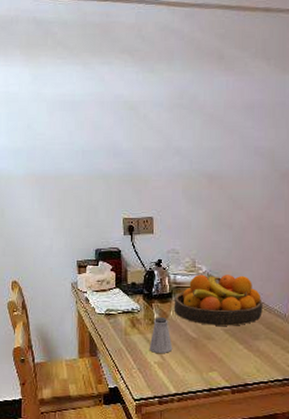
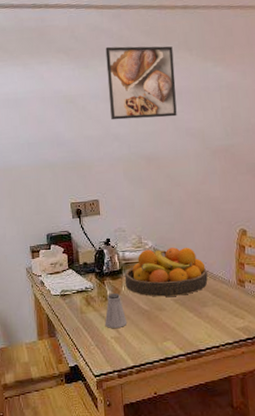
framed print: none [173,49,249,133] -> present [105,46,177,120]

